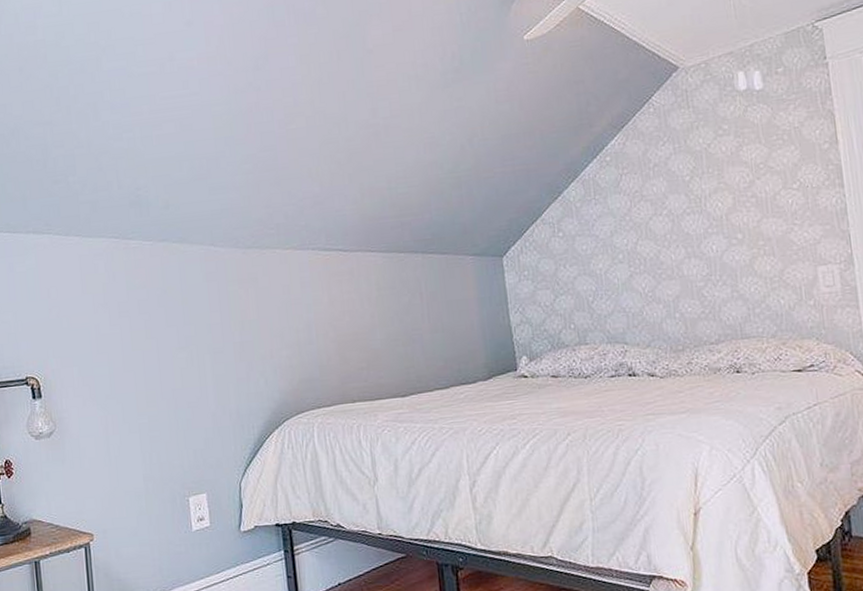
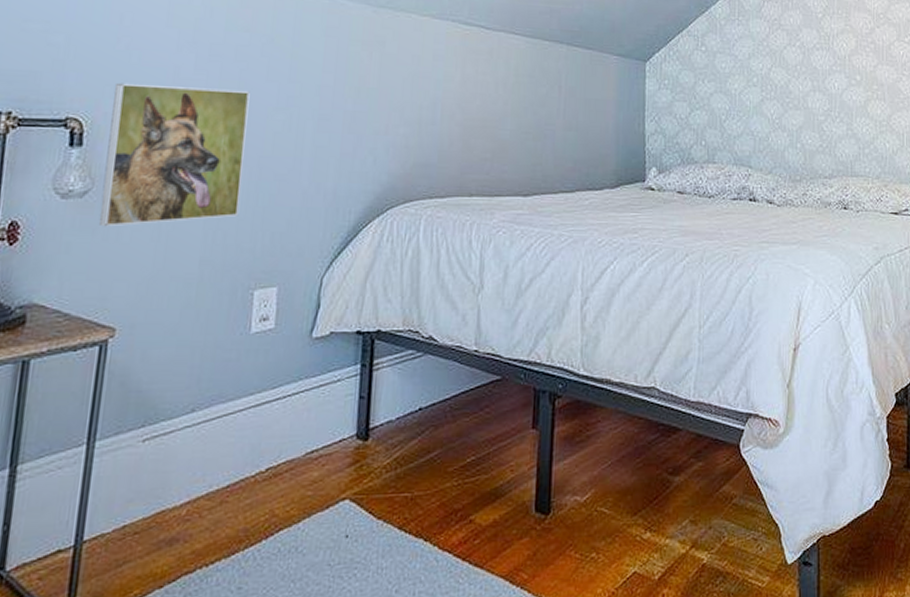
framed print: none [56,336,166,458] -> present [98,82,250,227]

